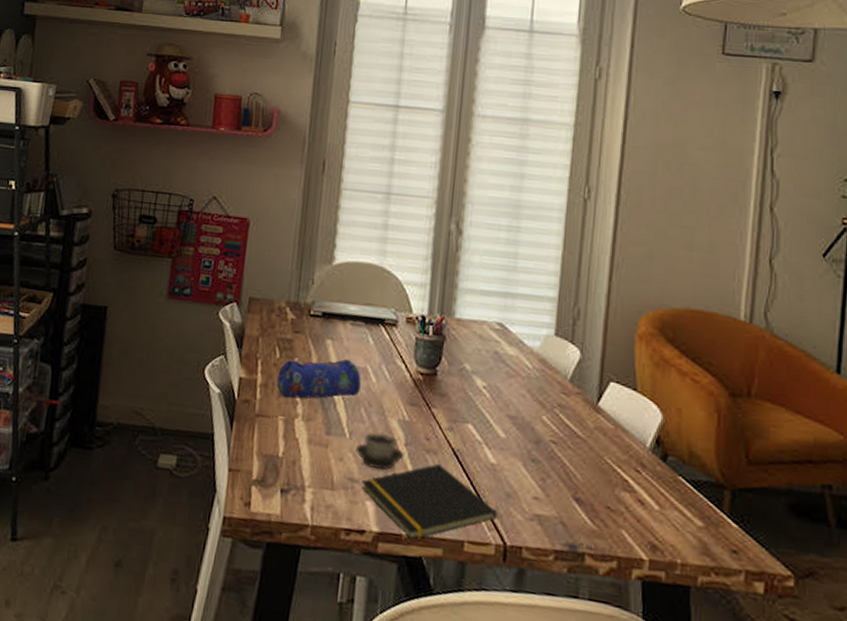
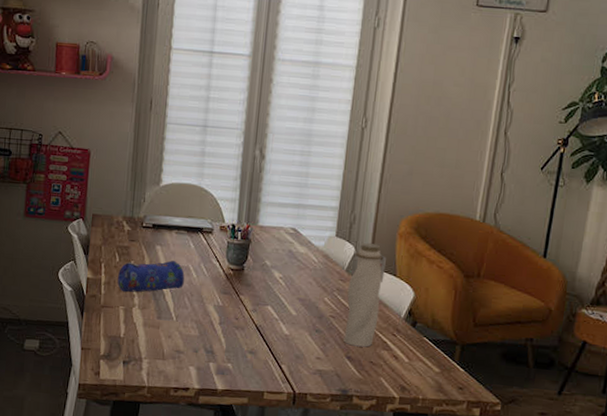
cup: present [355,432,404,470] -> none [181,315,219,343]
notepad: present [361,463,498,540] -> none [186,336,290,393]
water bottle: none [569,345,624,487] -> present [343,243,387,348]

